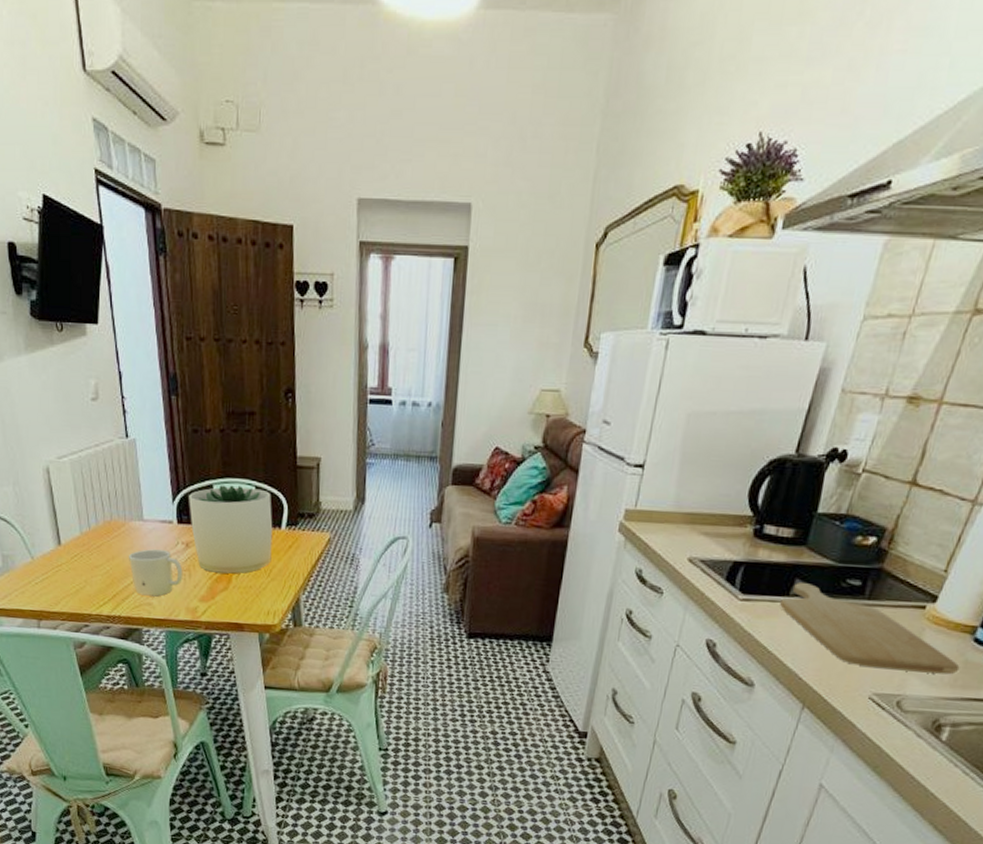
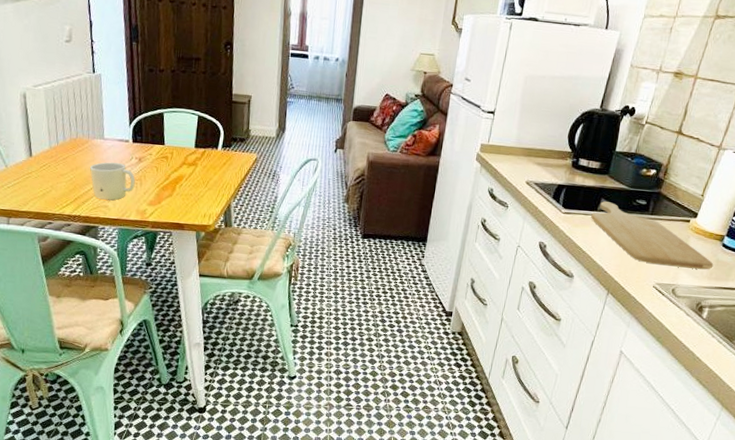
planter: present [189,485,273,574] -> none [143,113,211,184]

